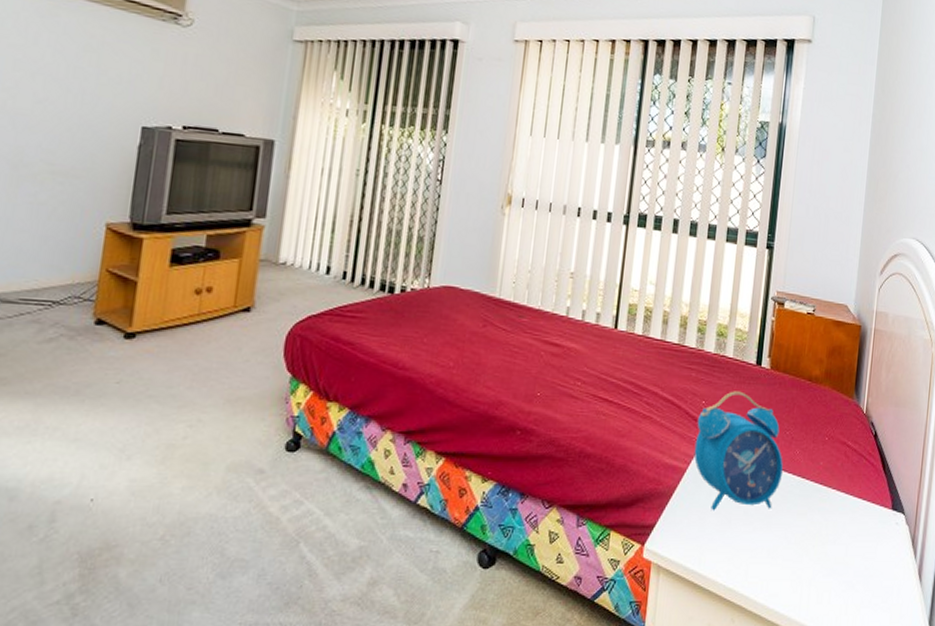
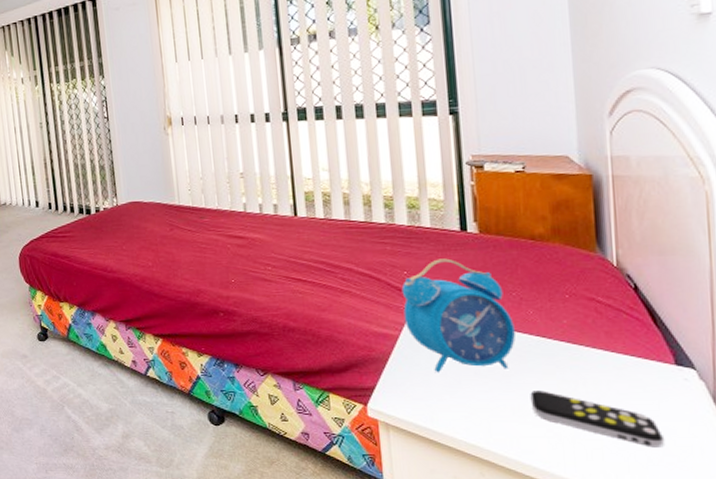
remote control: none [783,532,875,589] -> present [530,390,664,448]

